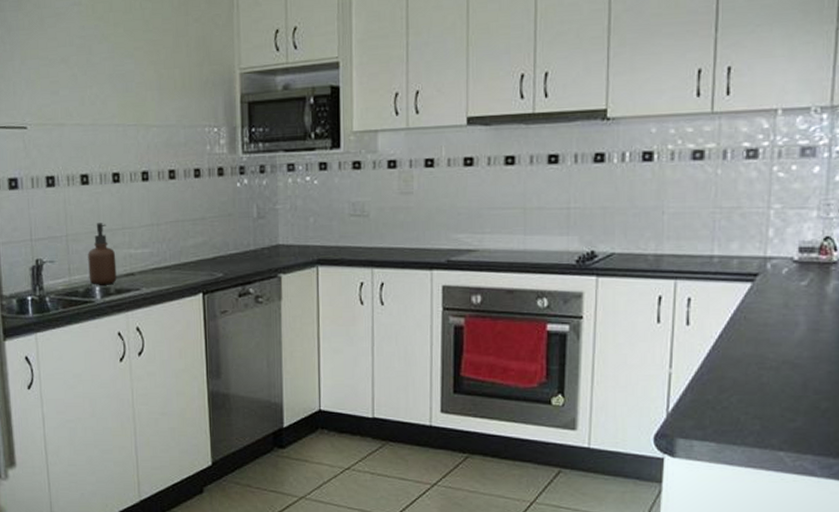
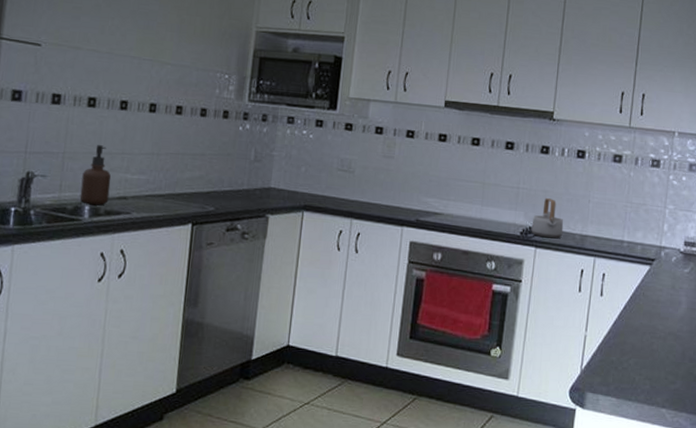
teapot: none [589,216,631,264] -> present [531,198,564,239]

